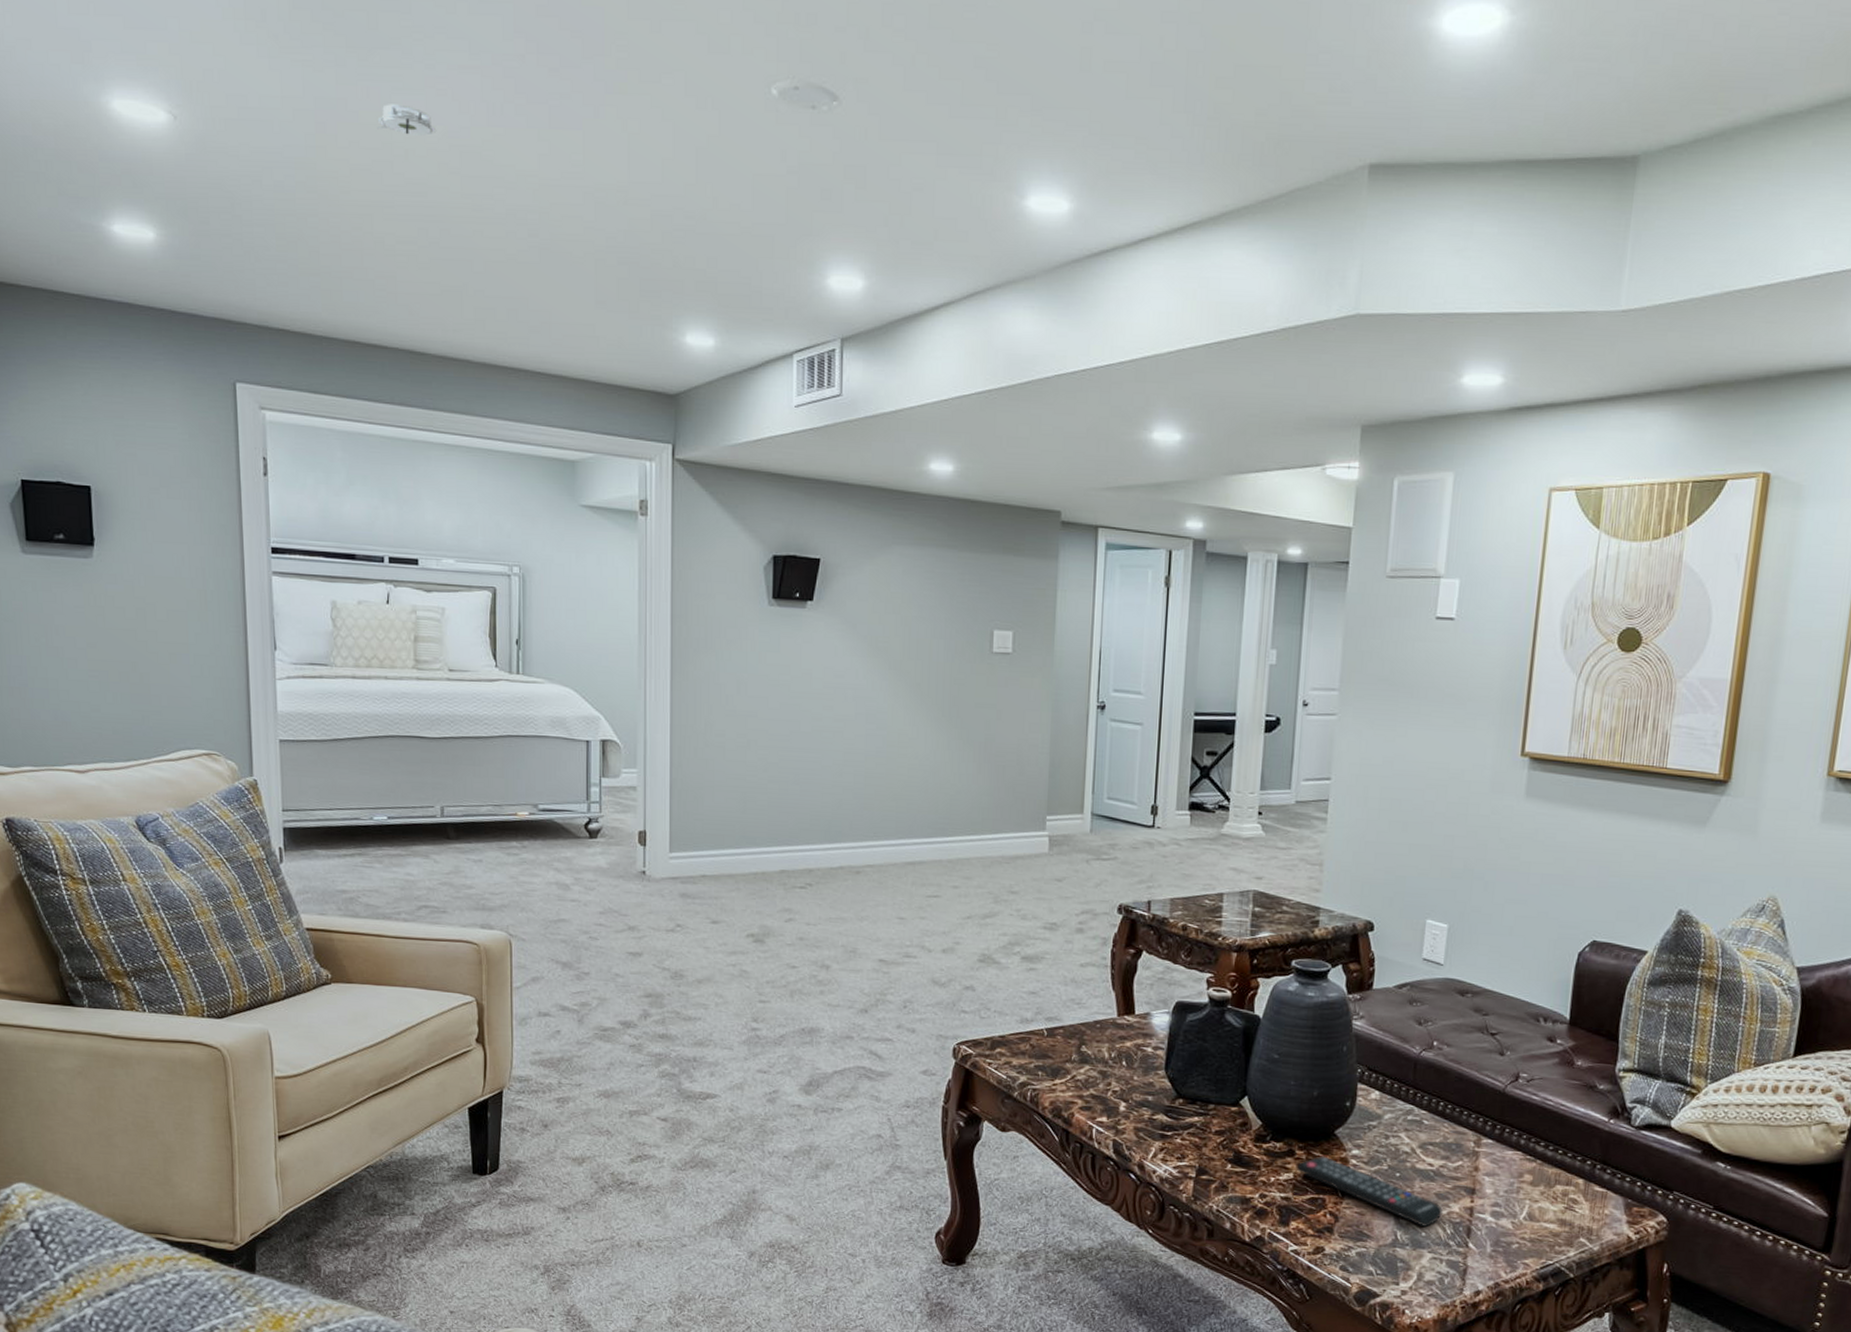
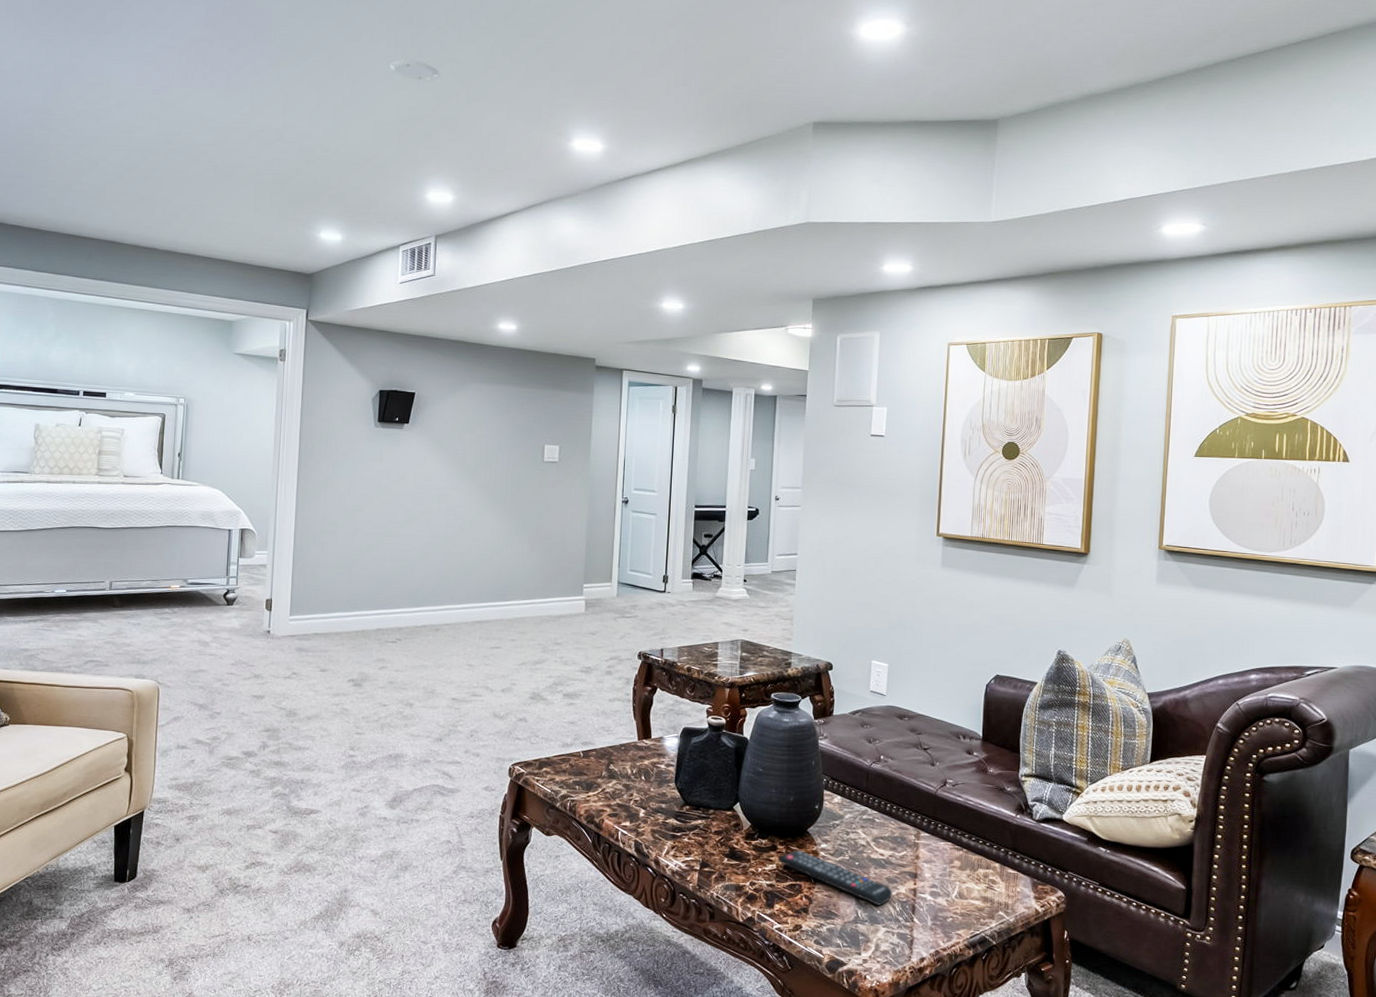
smoke detector: present [377,104,436,136] -> none [99,70,143,92]

